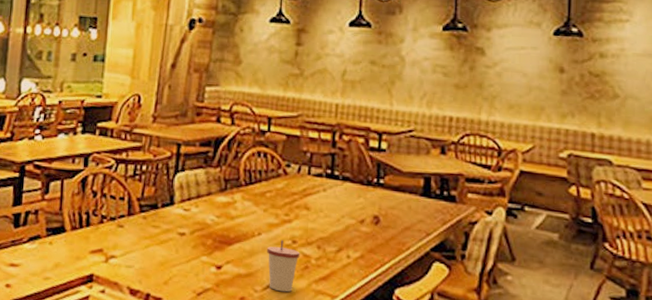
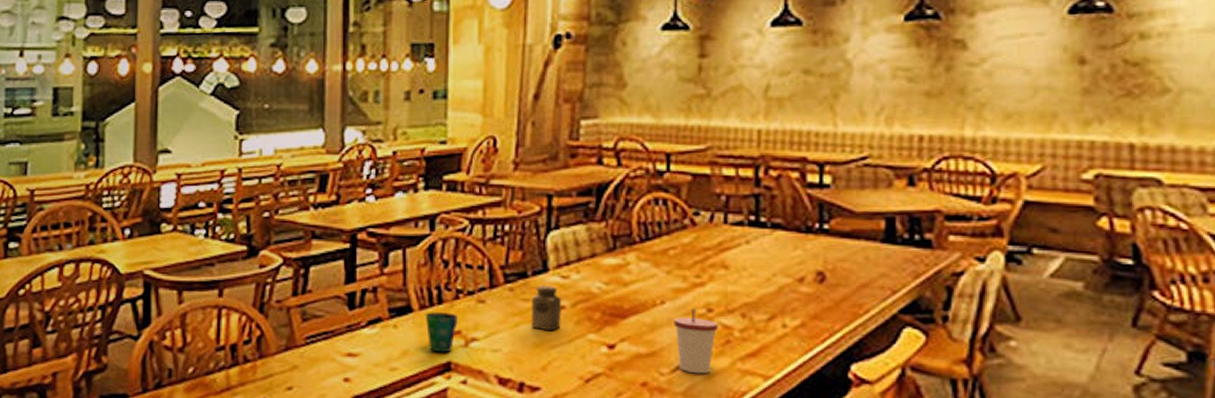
cup: none [75,232,101,267] -> present [425,312,458,353]
salt shaker: none [158,215,183,253] -> present [531,284,562,331]

